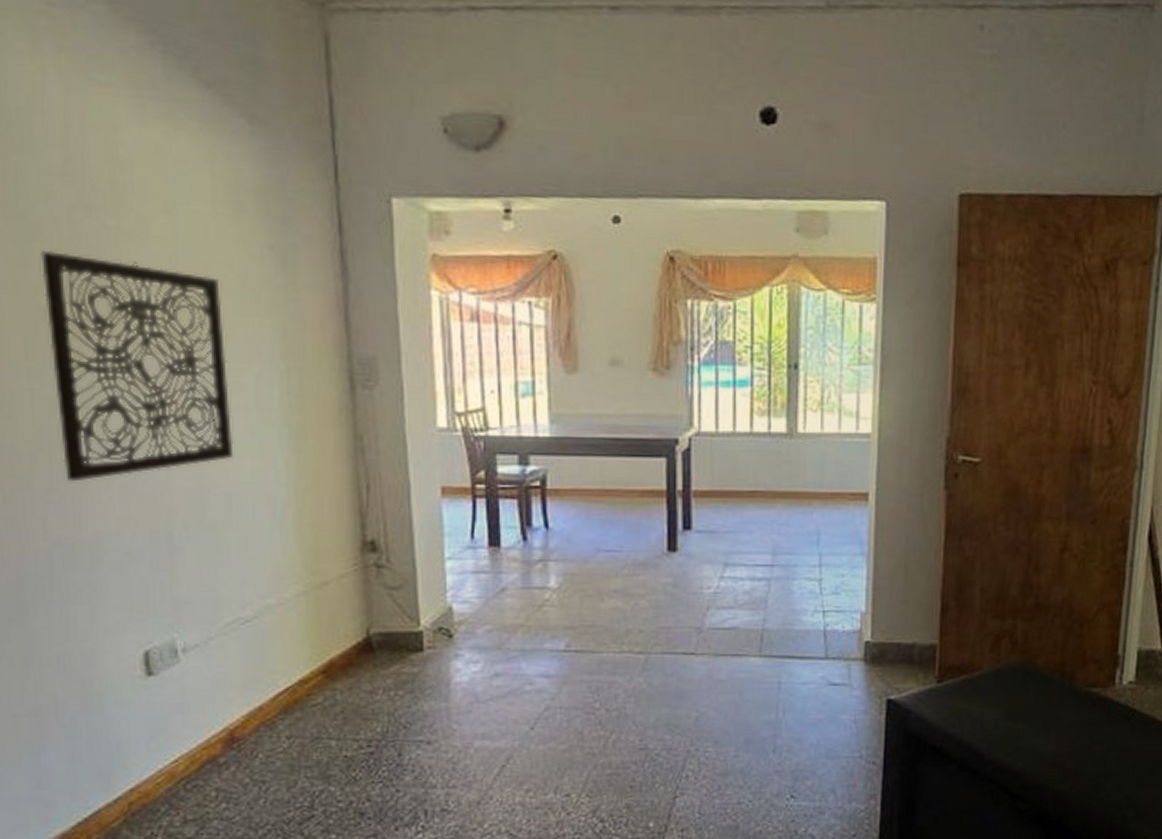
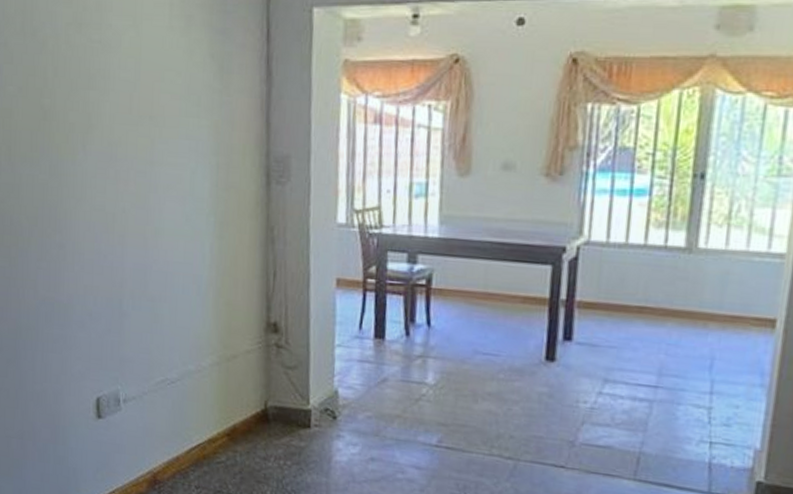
wall art: present [41,250,234,482] -> none [45,61,172,253]

